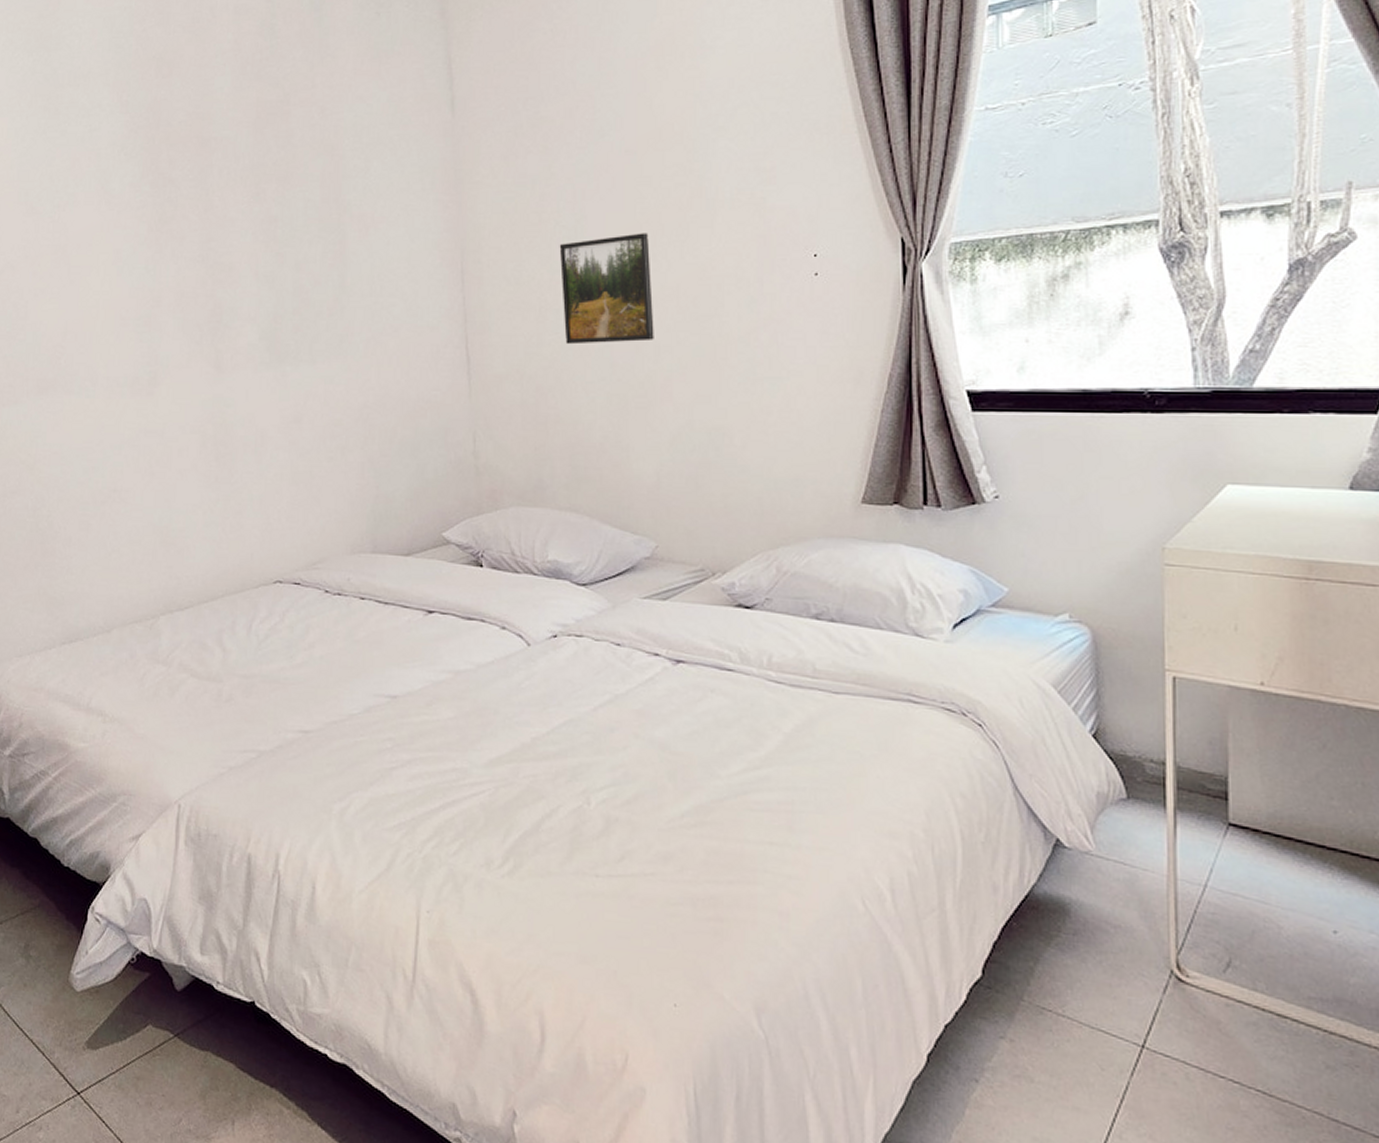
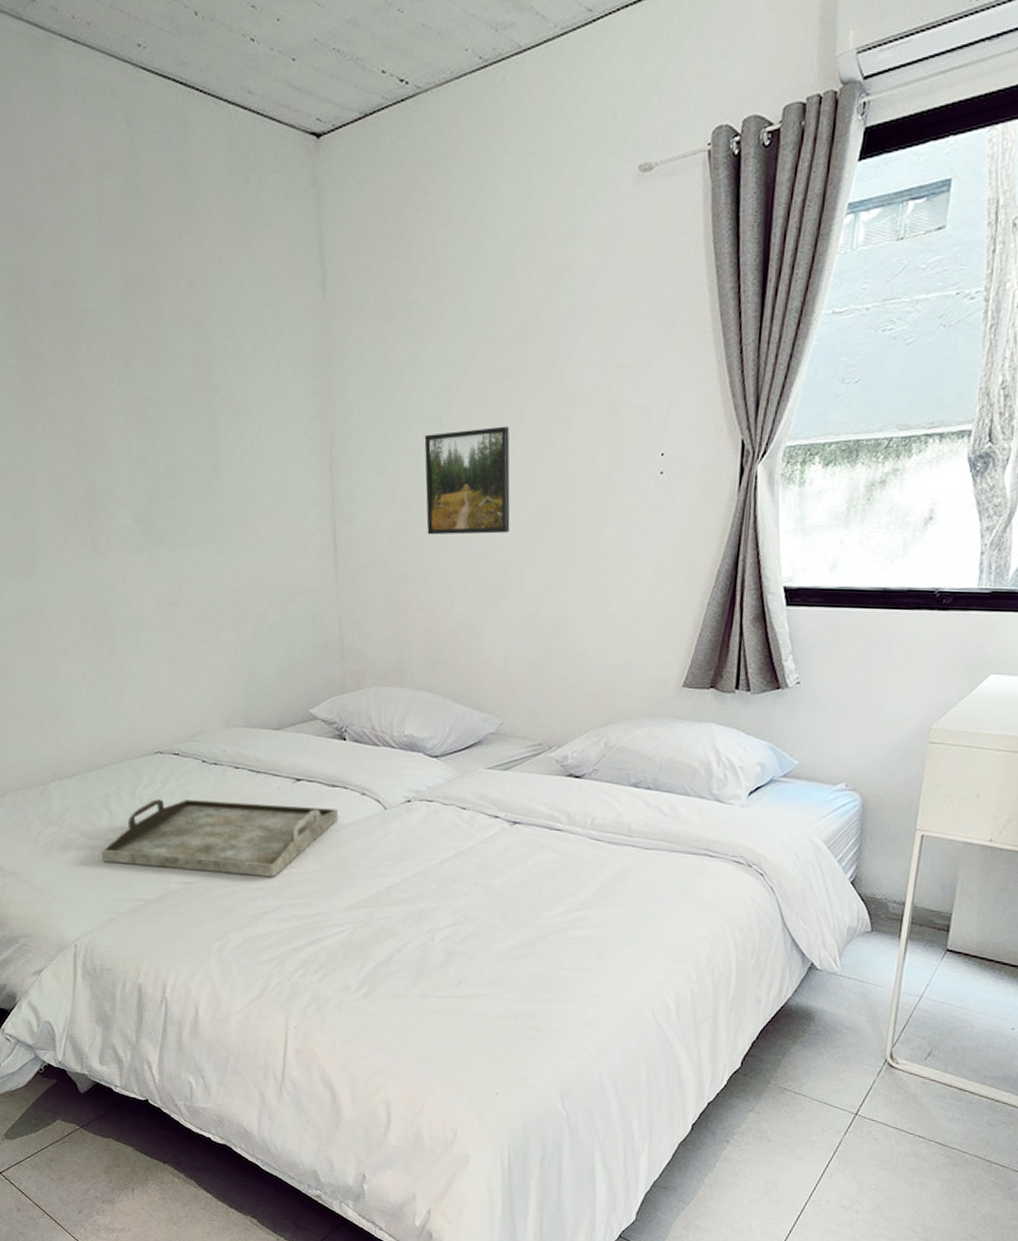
serving tray: none [212,634,476,725] -> present [101,799,339,877]

